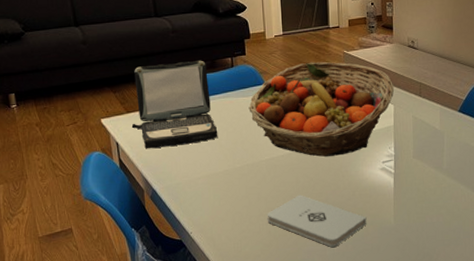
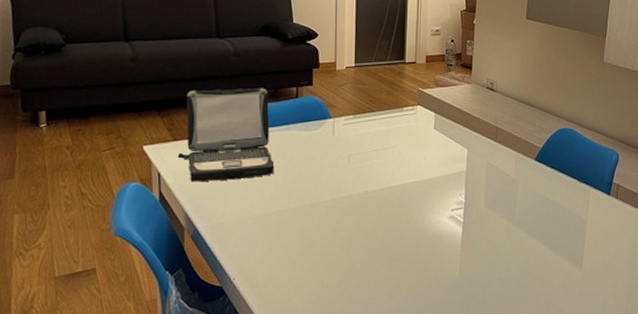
fruit basket: present [248,61,395,157] -> none [311,97,470,200]
notepad: present [267,194,367,247] -> none [321,241,430,301]

